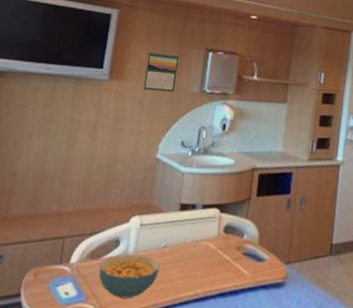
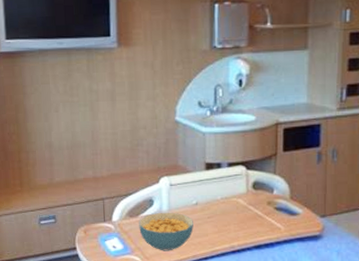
calendar: present [143,51,179,92] -> none [151,11,184,53]

